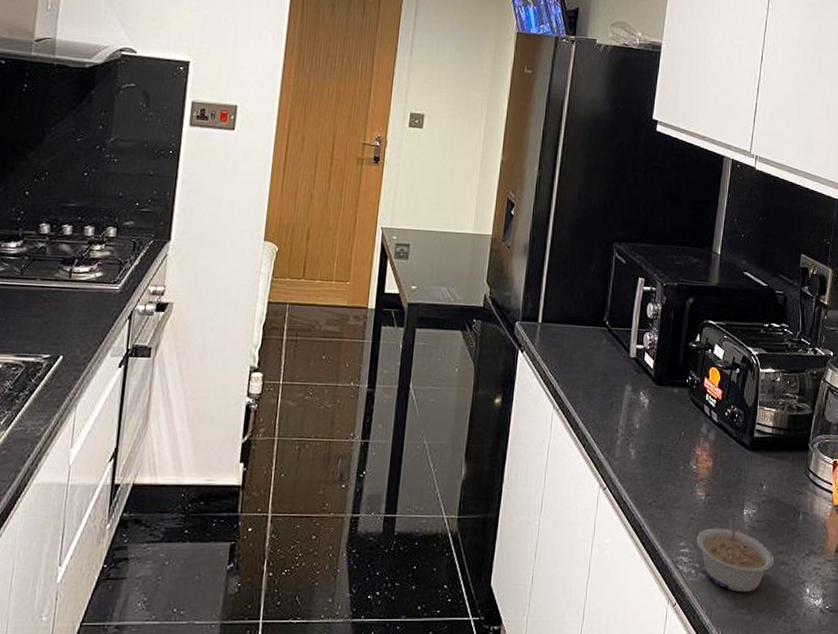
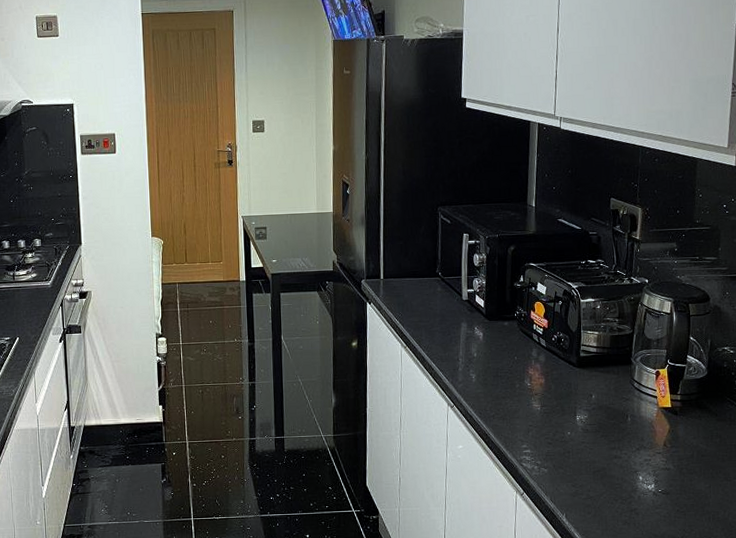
legume: present [696,516,775,592] -> none [536,422,608,482]

